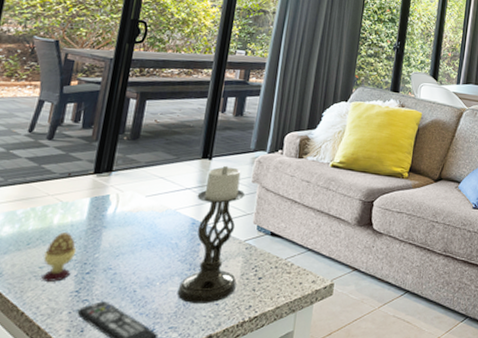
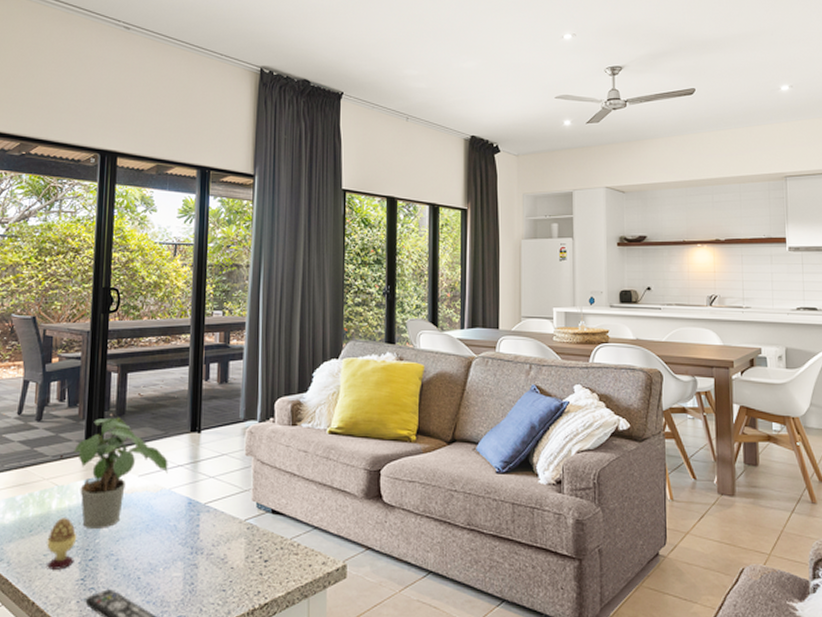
potted plant: none [83,140,177,244] -> present [74,417,168,528]
candle holder: present [177,165,245,303] -> none [181,438,242,590]

